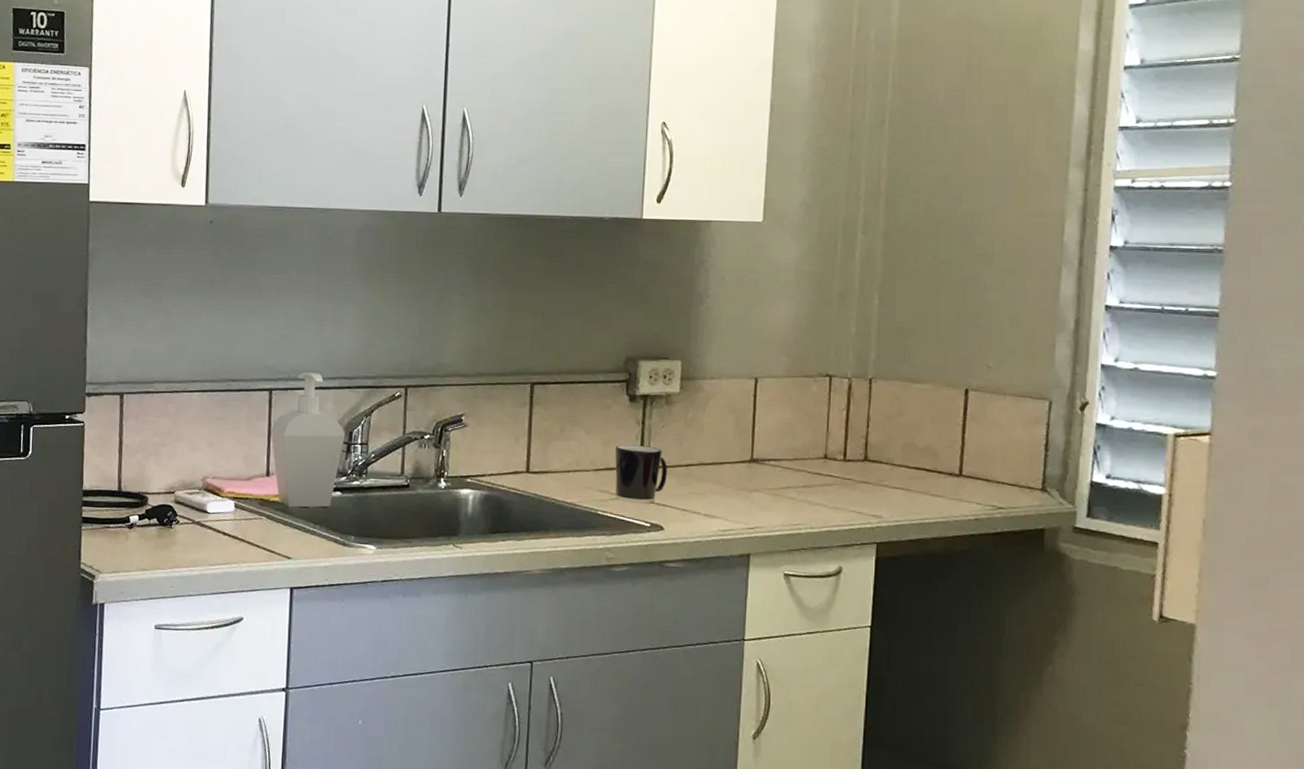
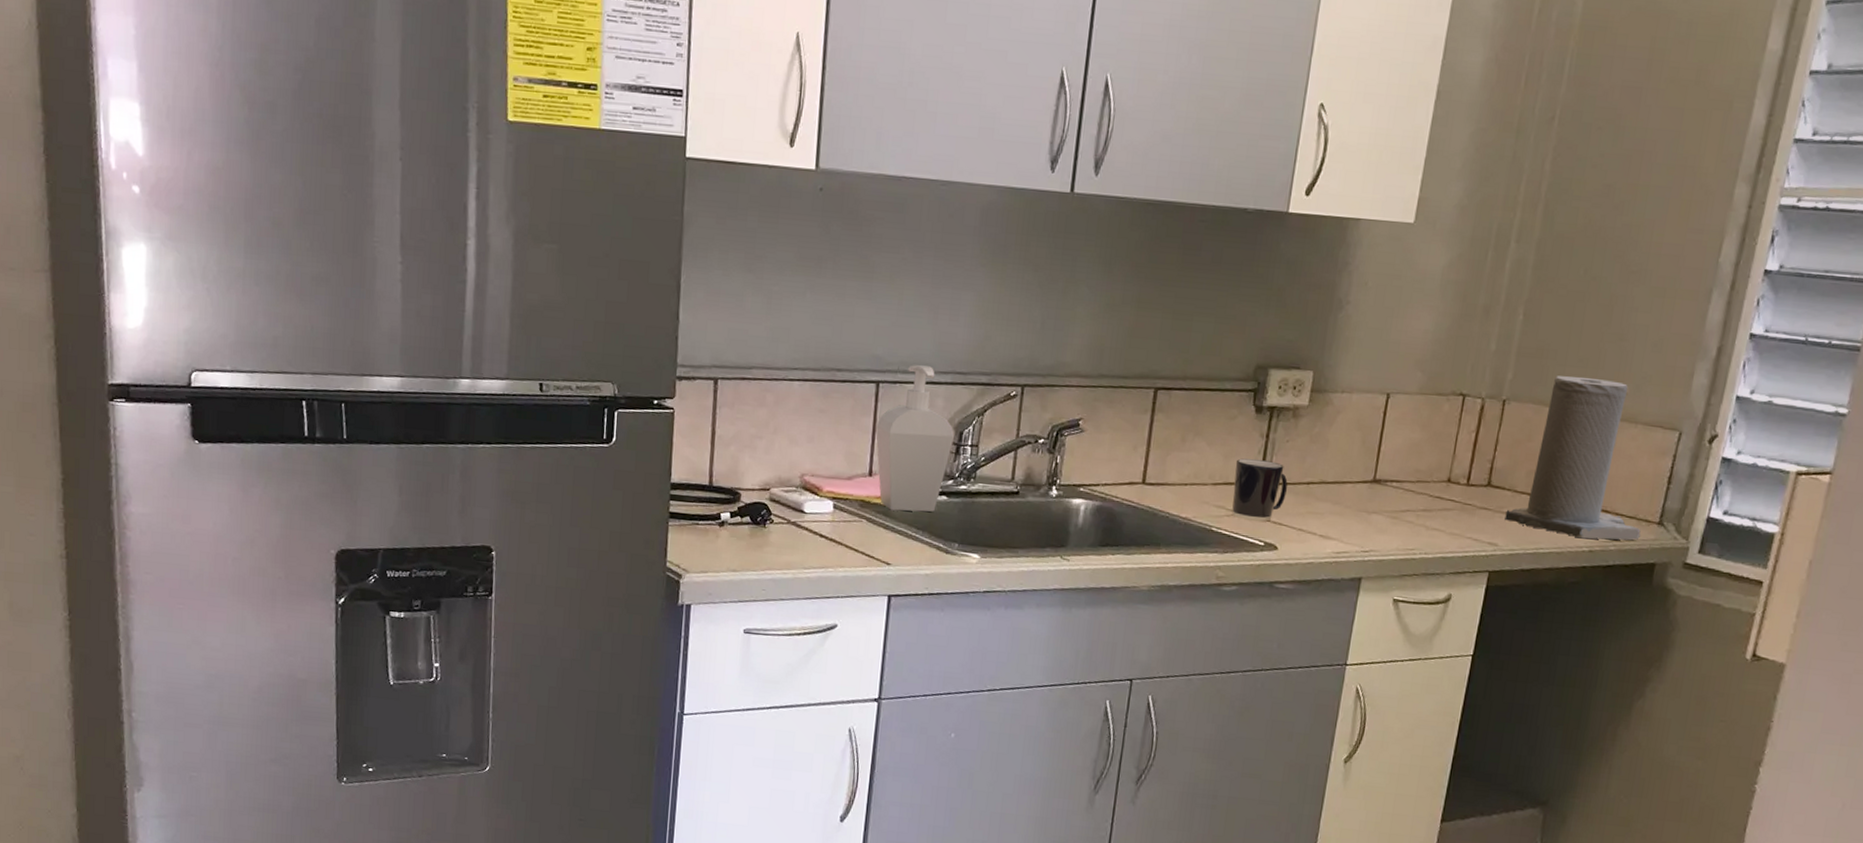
paper towel: none [886,353,1025,508] -> present [1504,376,1641,541]

